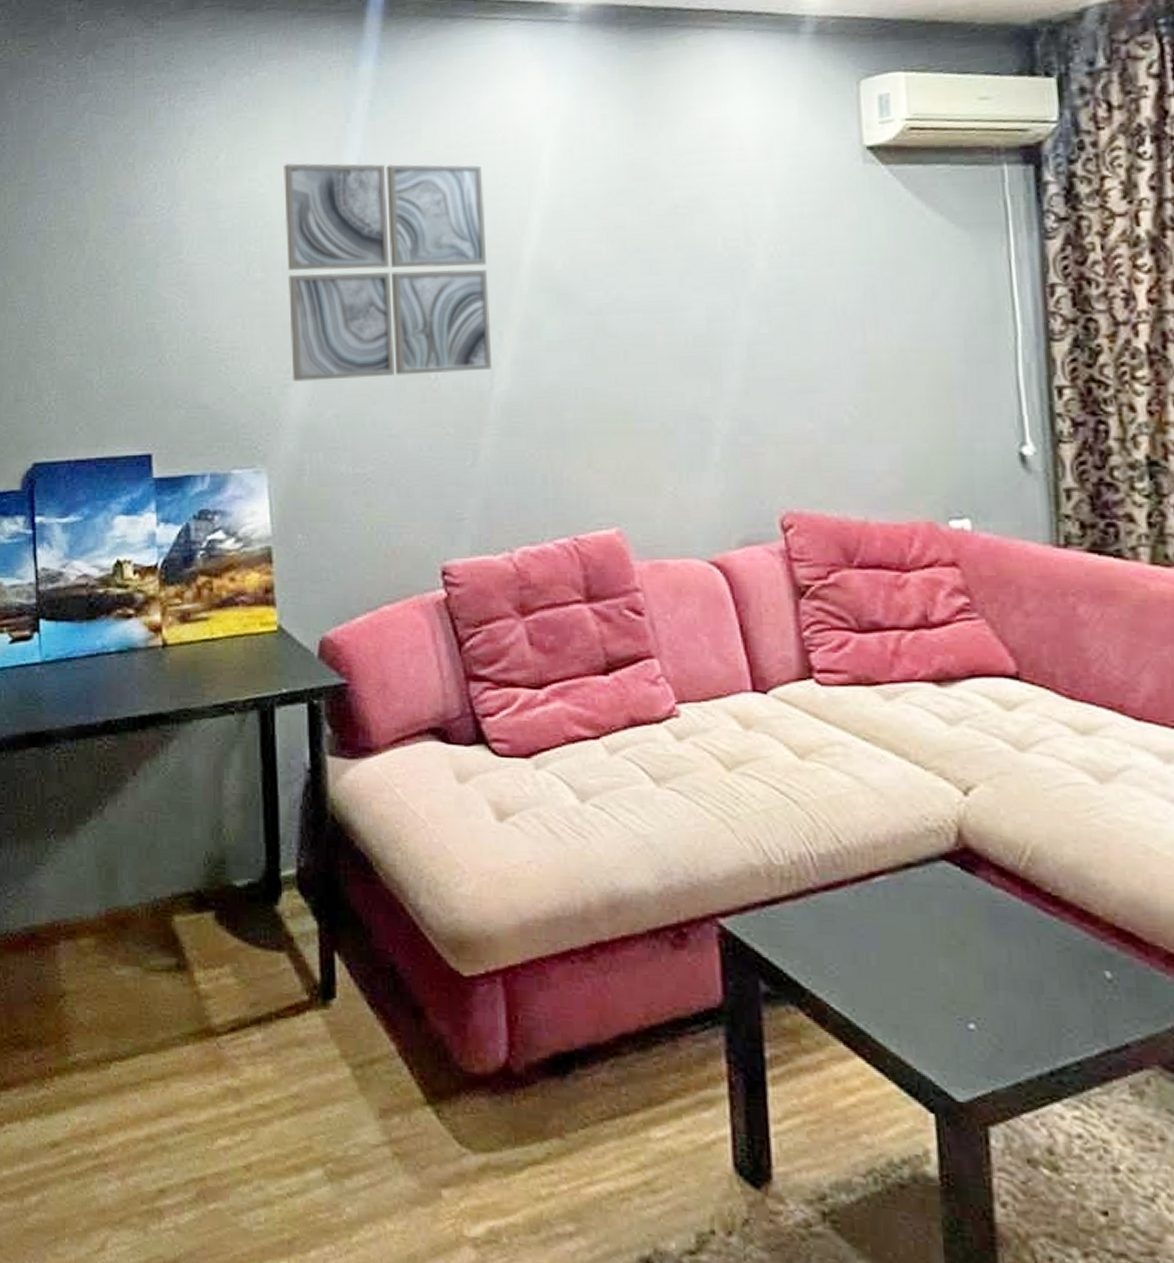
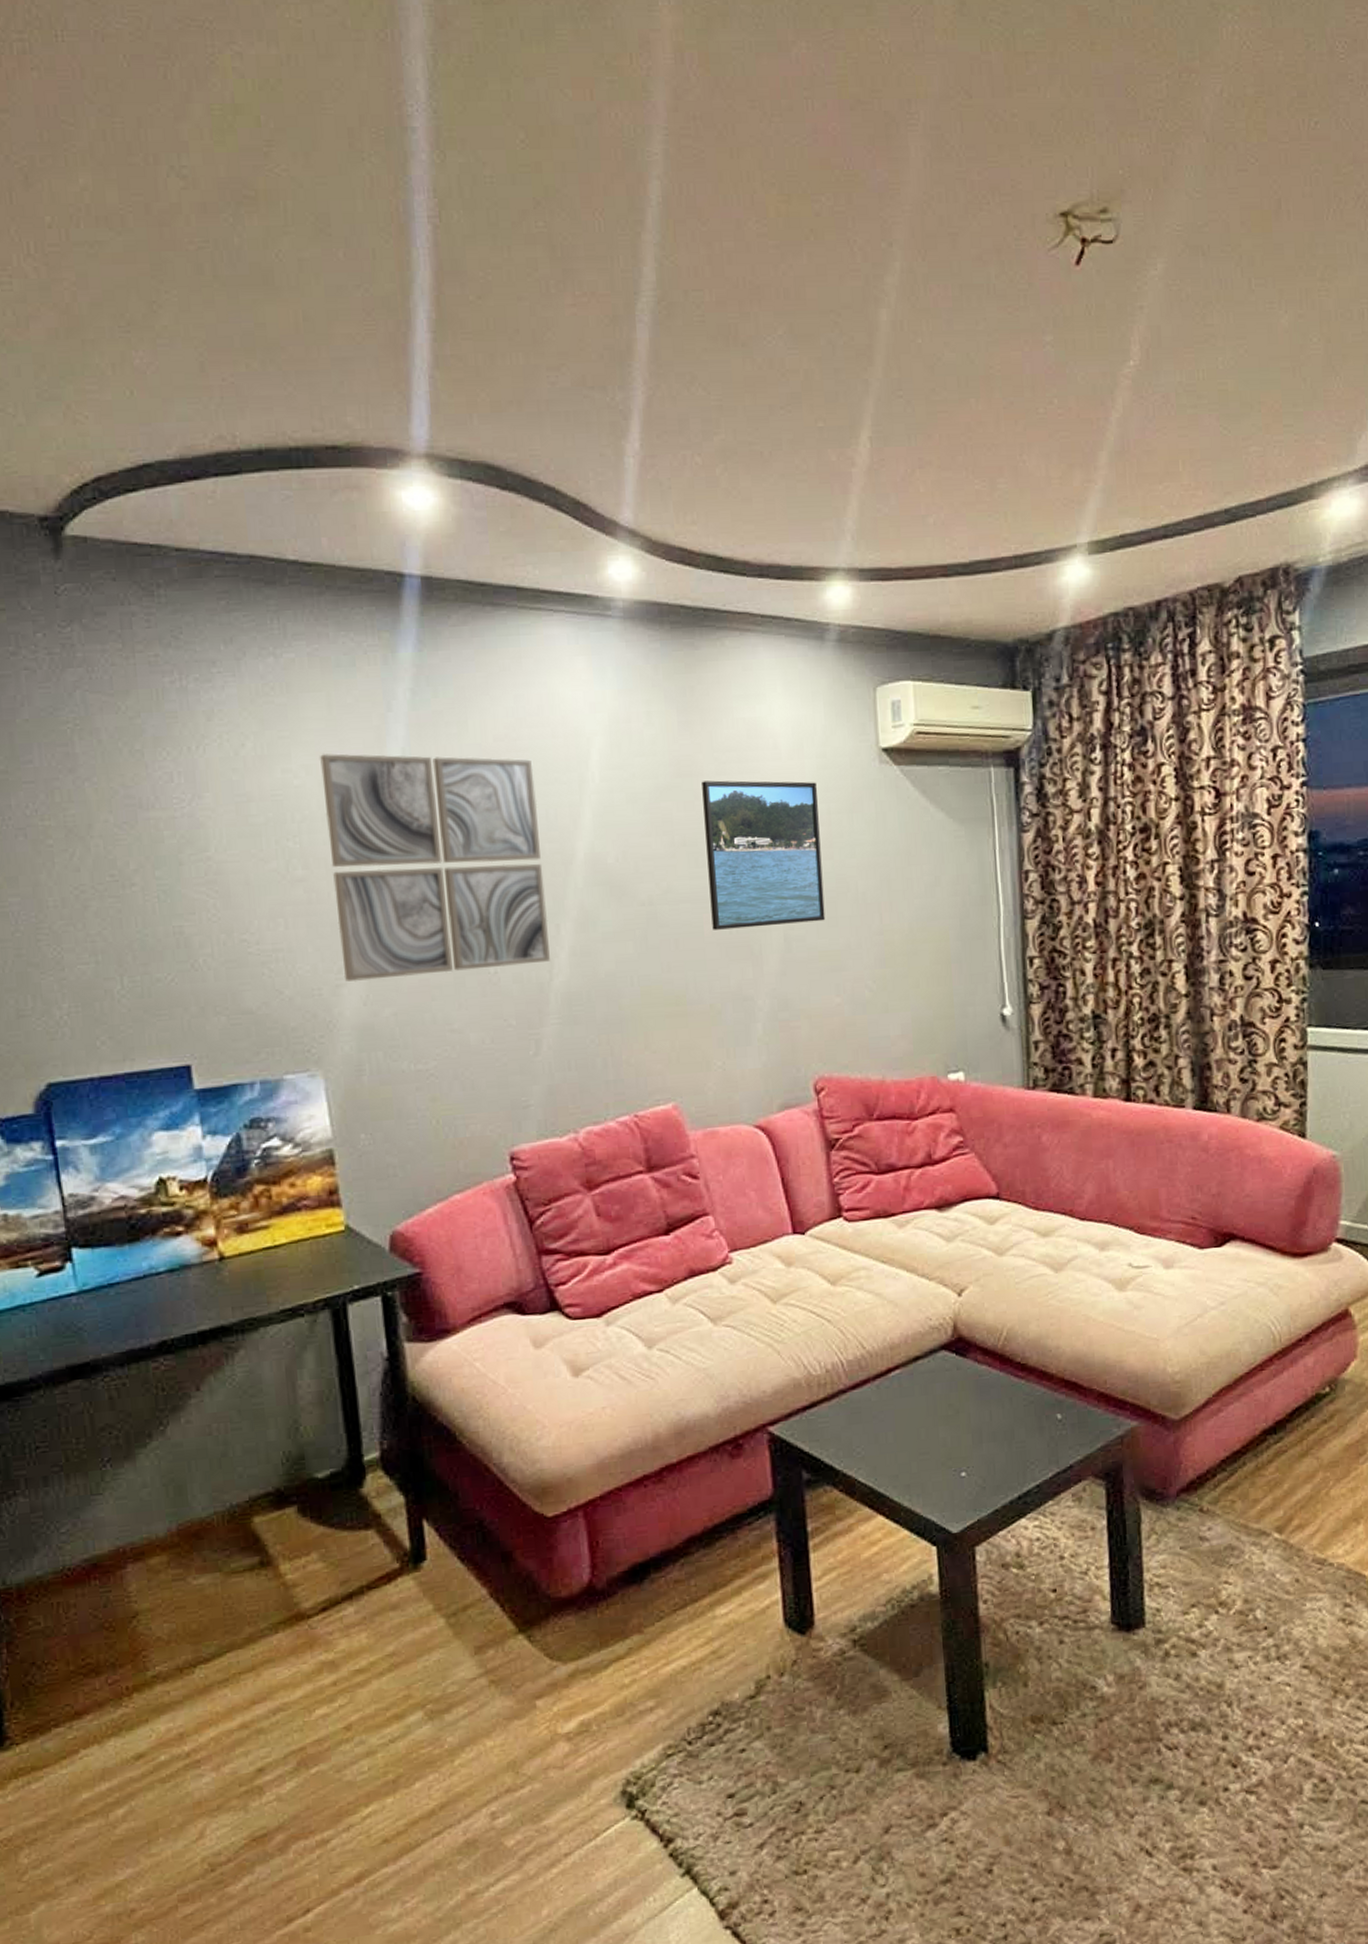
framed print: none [658,183,797,343] -> present [702,780,826,930]

